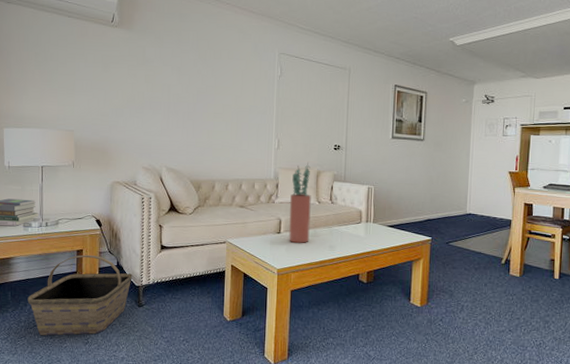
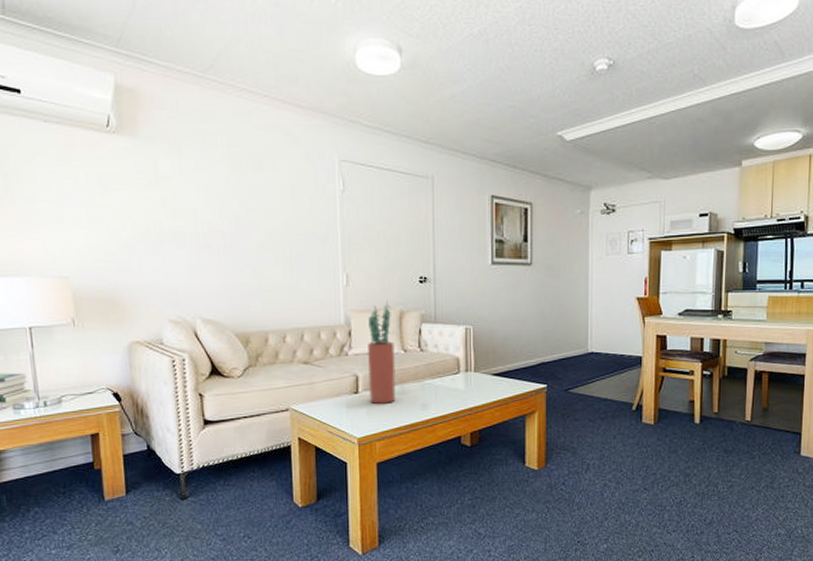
basket: present [27,255,133,336] -> none [30,439,170,548]

